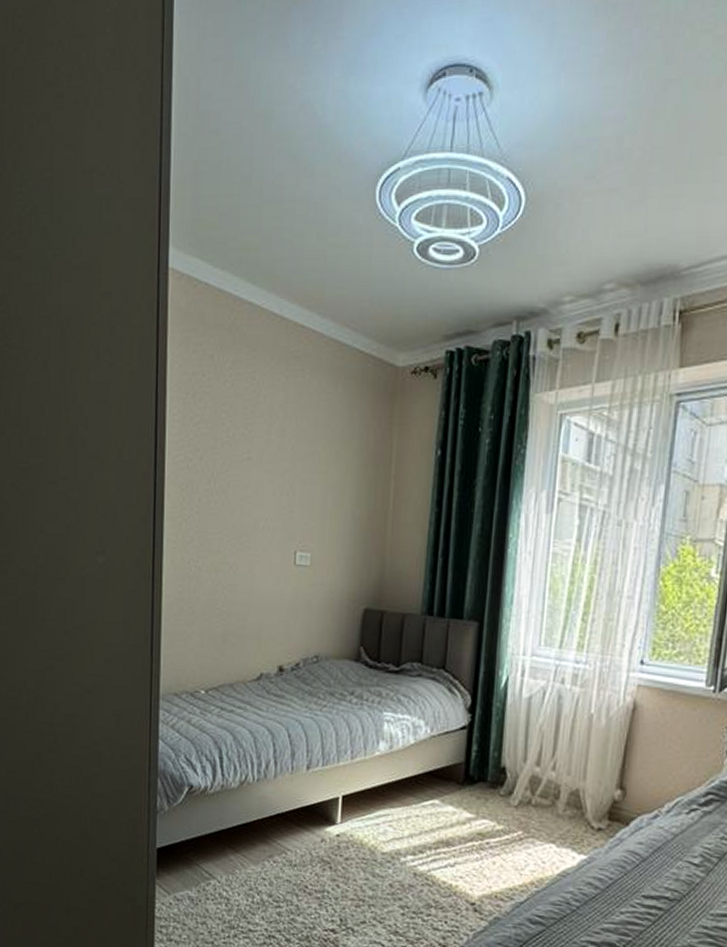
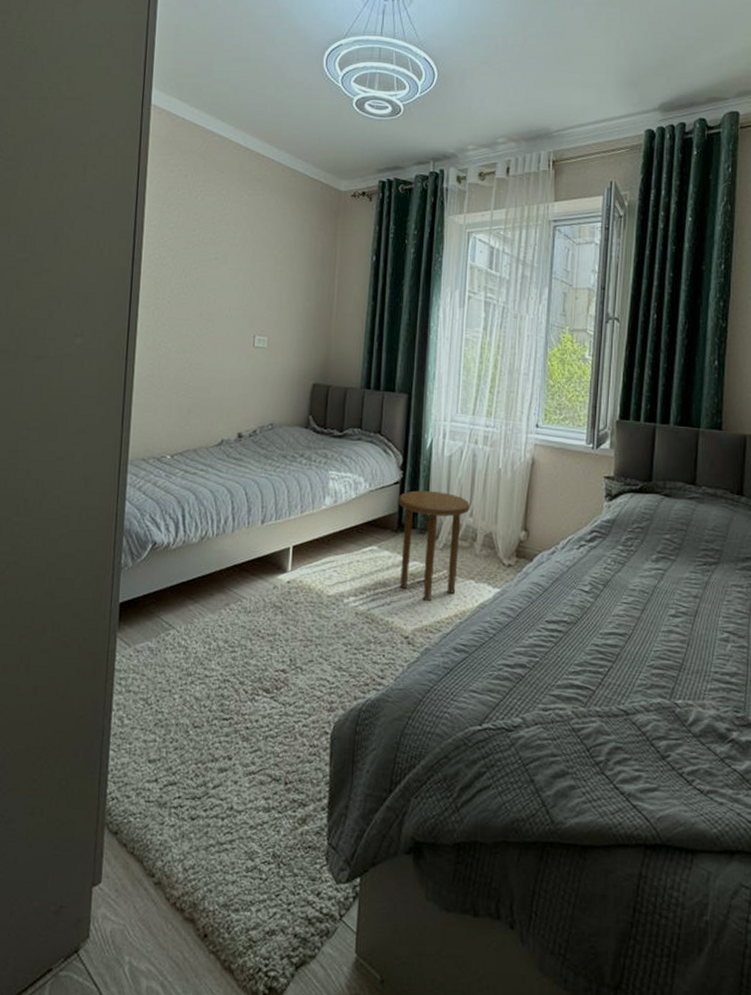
side table: none [464,737,553,866] -> present [398,490,470,602]

